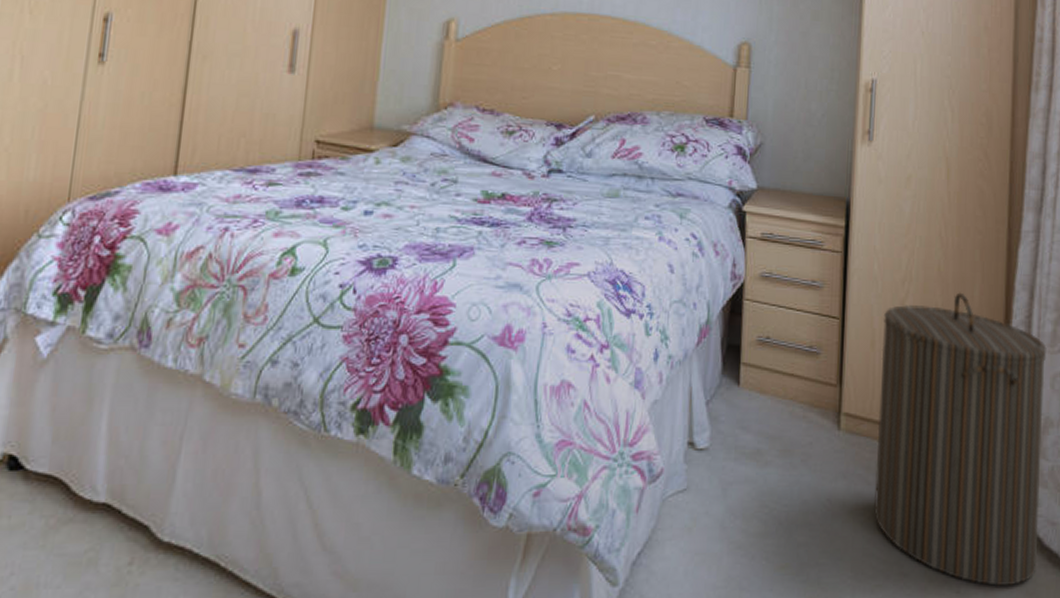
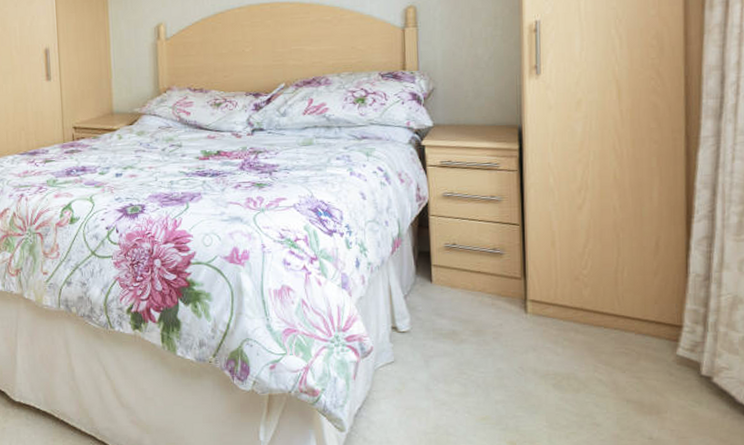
laundry hamper: present [873,292,1047,587] -> none [562,195,733,435]

